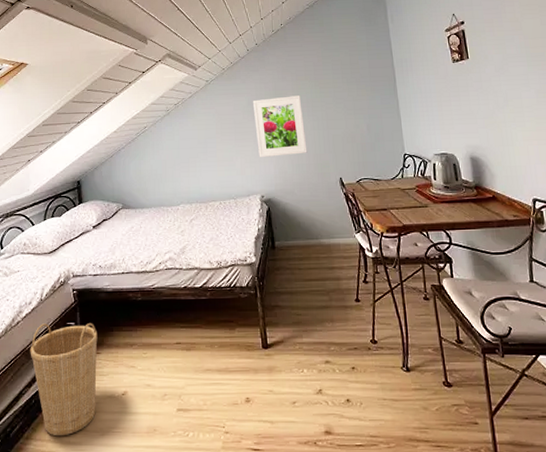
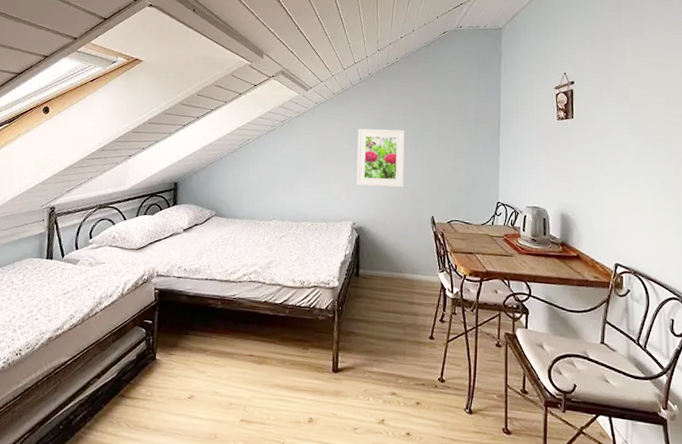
basket: present [30,322,98,437] -> none [103,317,173,431]

